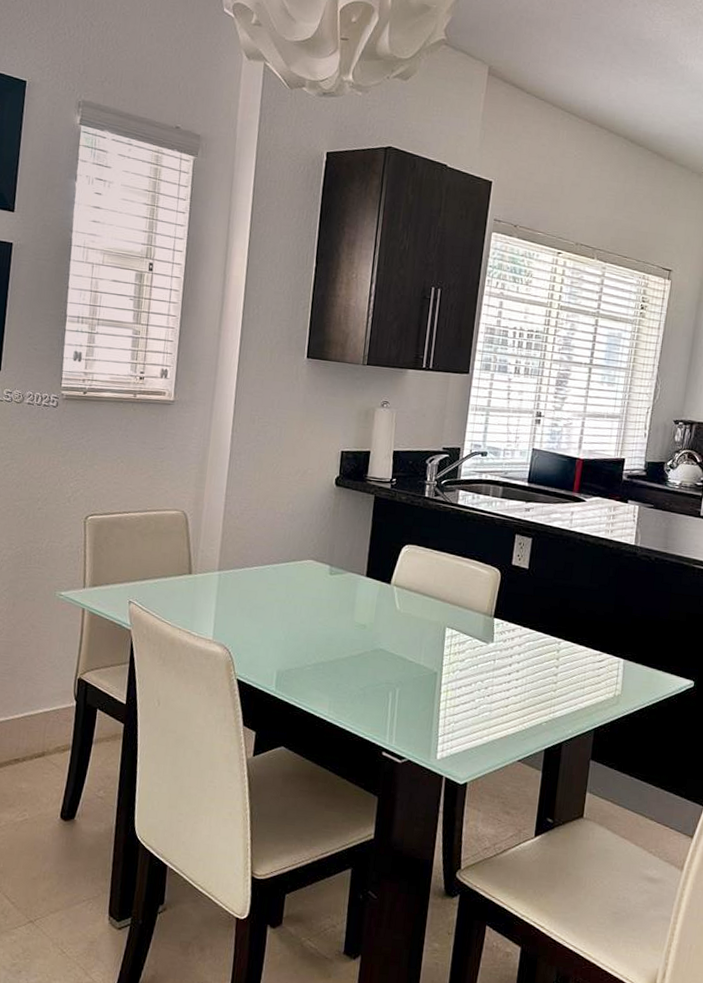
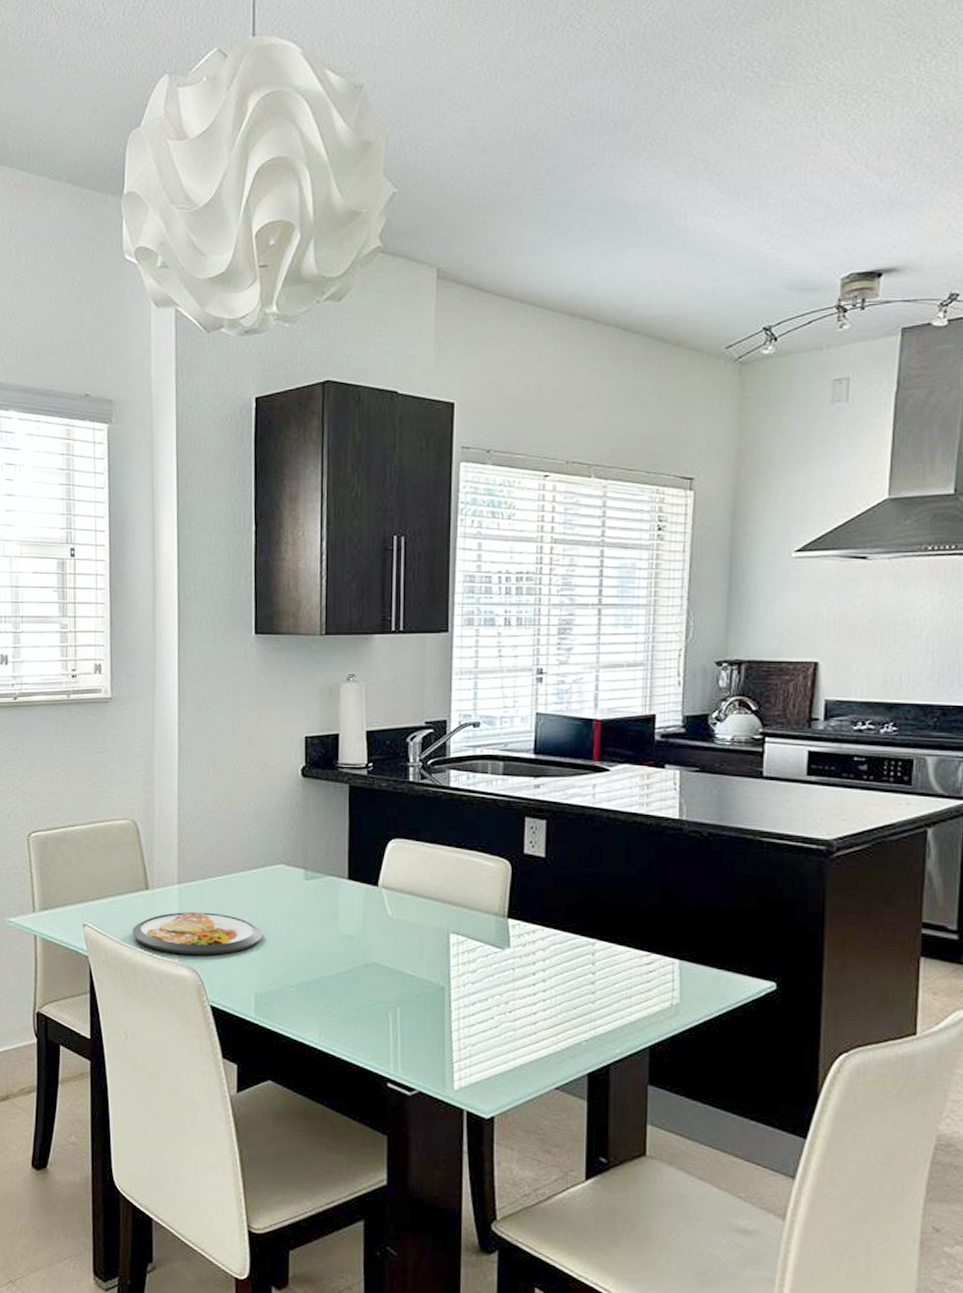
dish: none [173,596,289,635] -> present [132,911,263,955]

